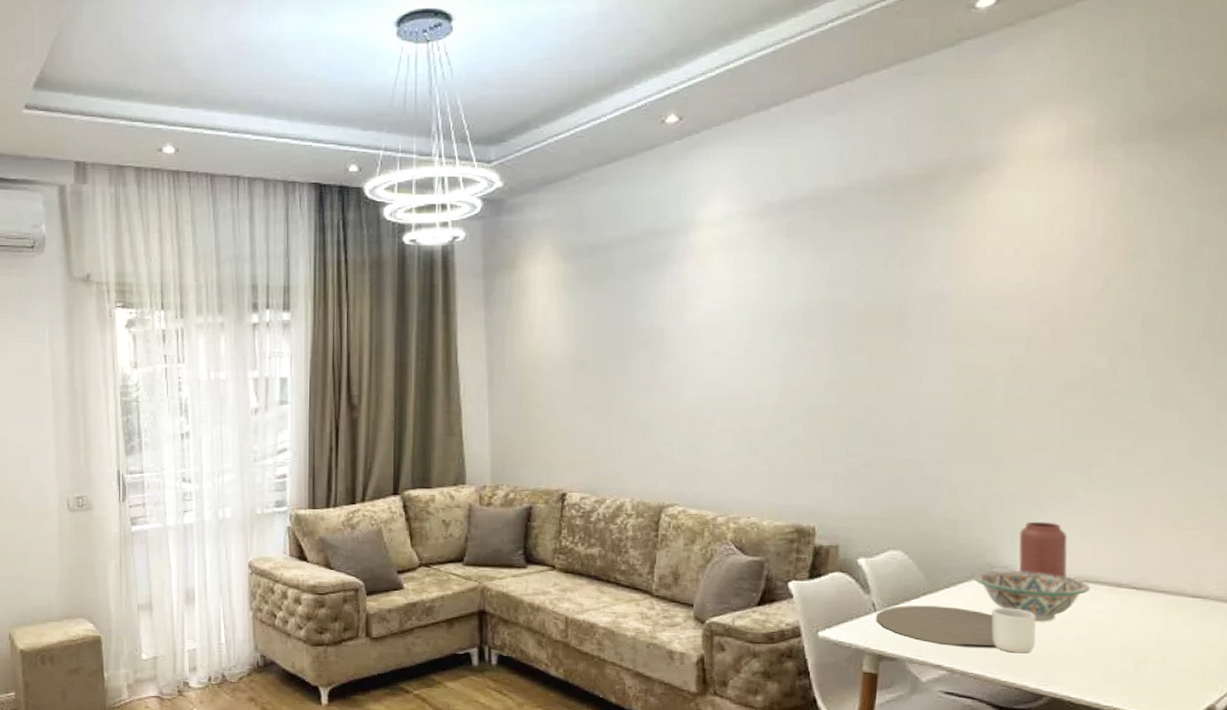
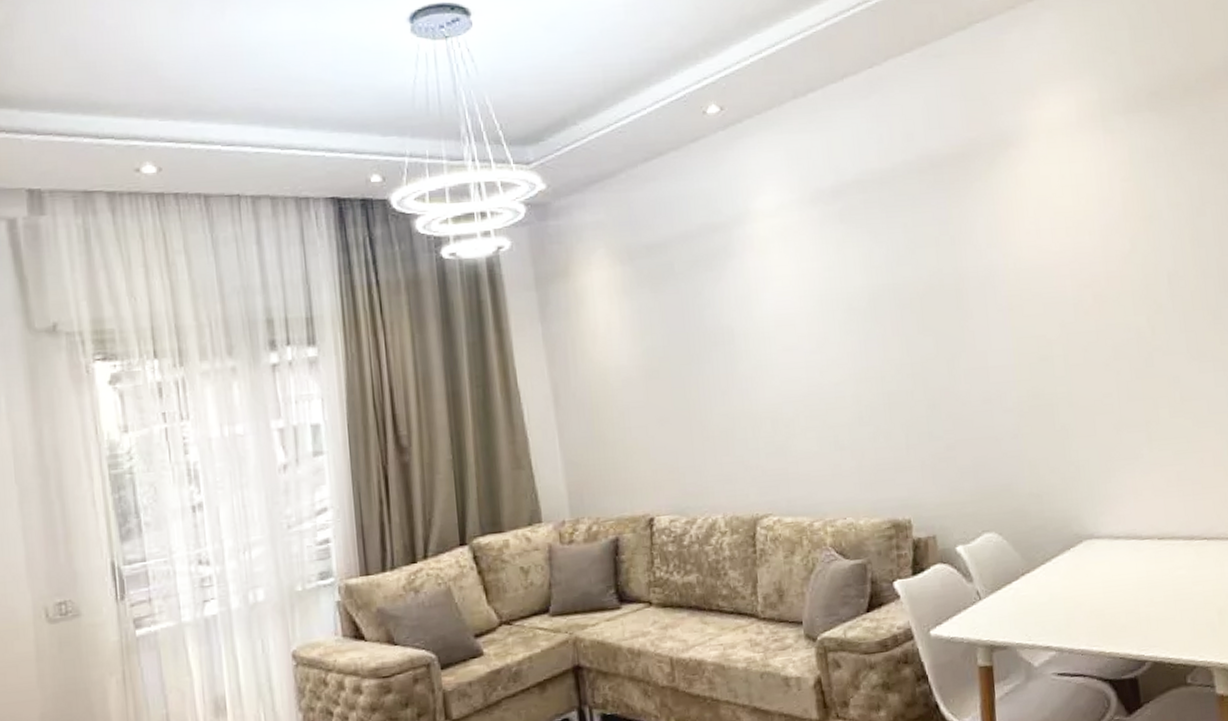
placemat: present [876,605,998,649] -> none [982,583,1098,625]
decorative bowl: present [973,569,1090,621] -> none [1064,535,1168,585]
mug: present [991,607,1037,654] -> none [1086,575,1130,622]
vase: present [1019,521,1068,577] -> none [1098,484,1146,538]

